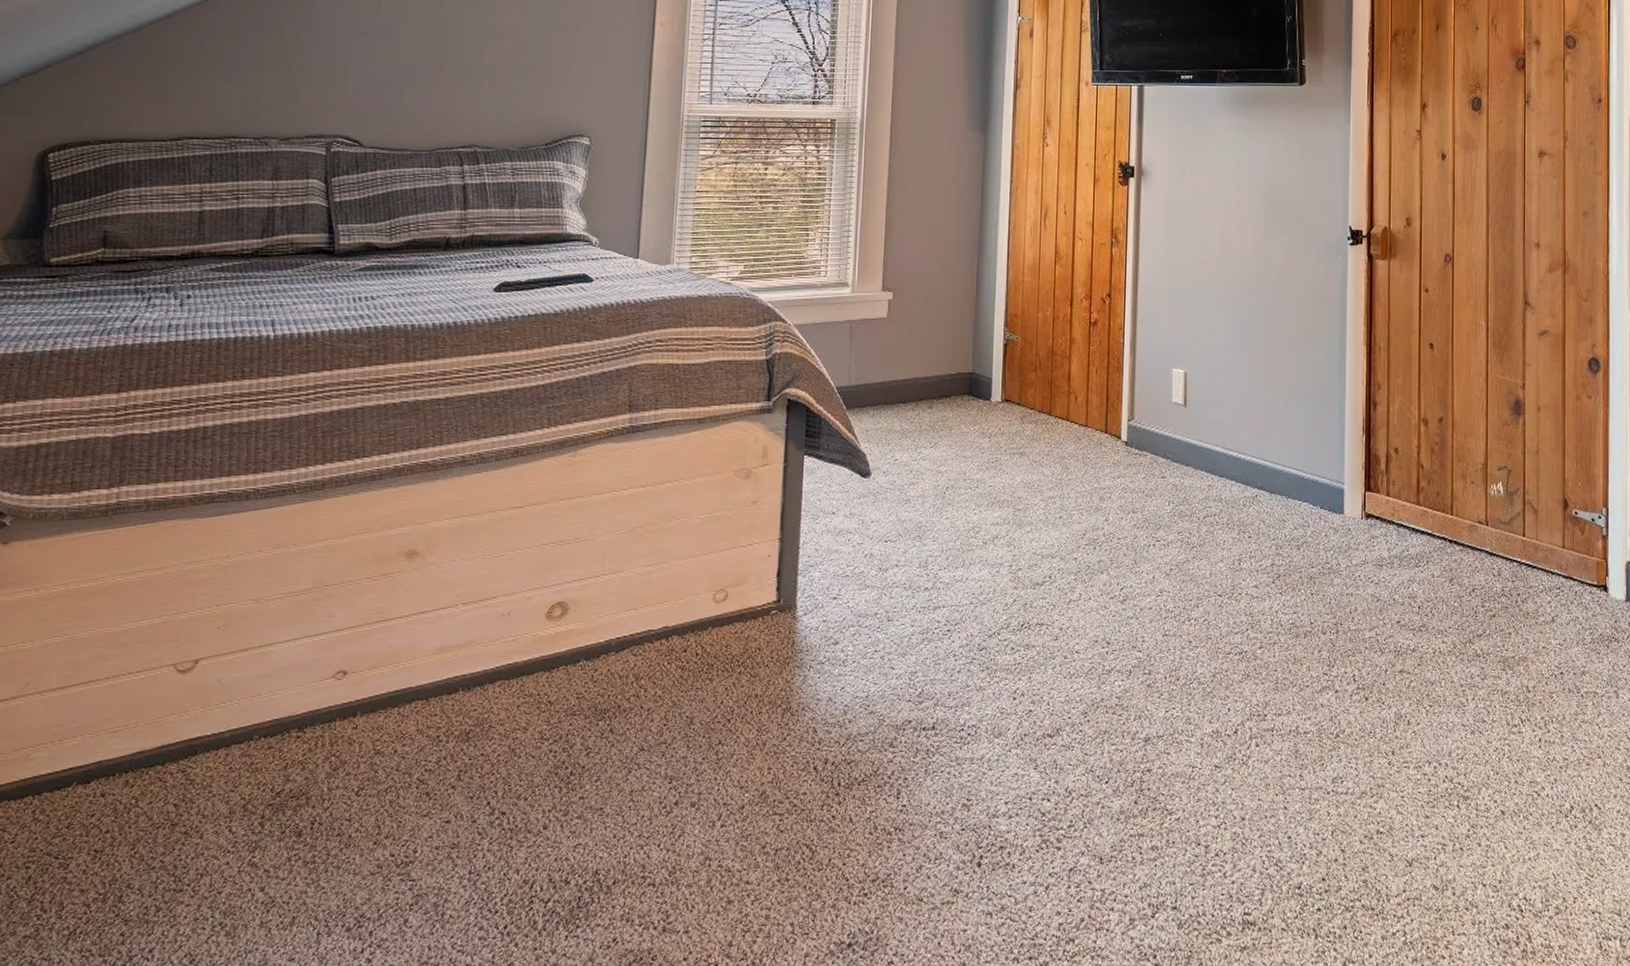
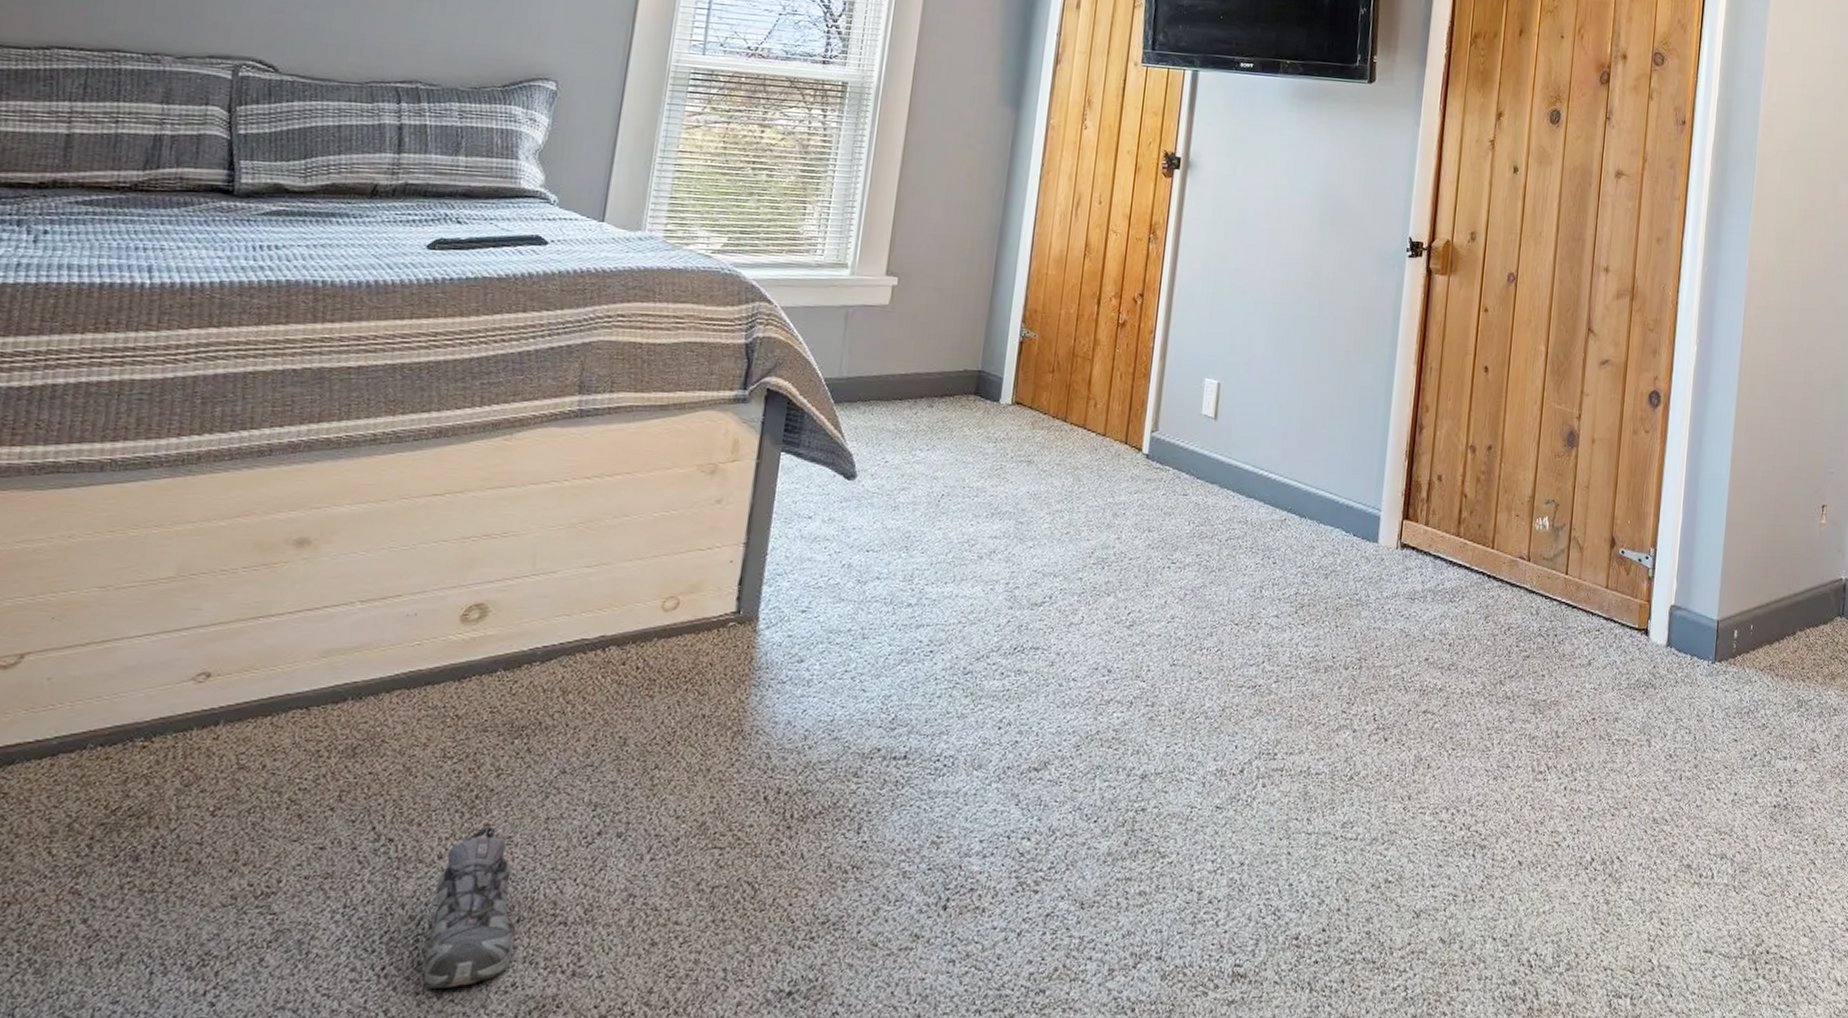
shoe: none [539,799,612,944] -> present [422,826,514,988]

